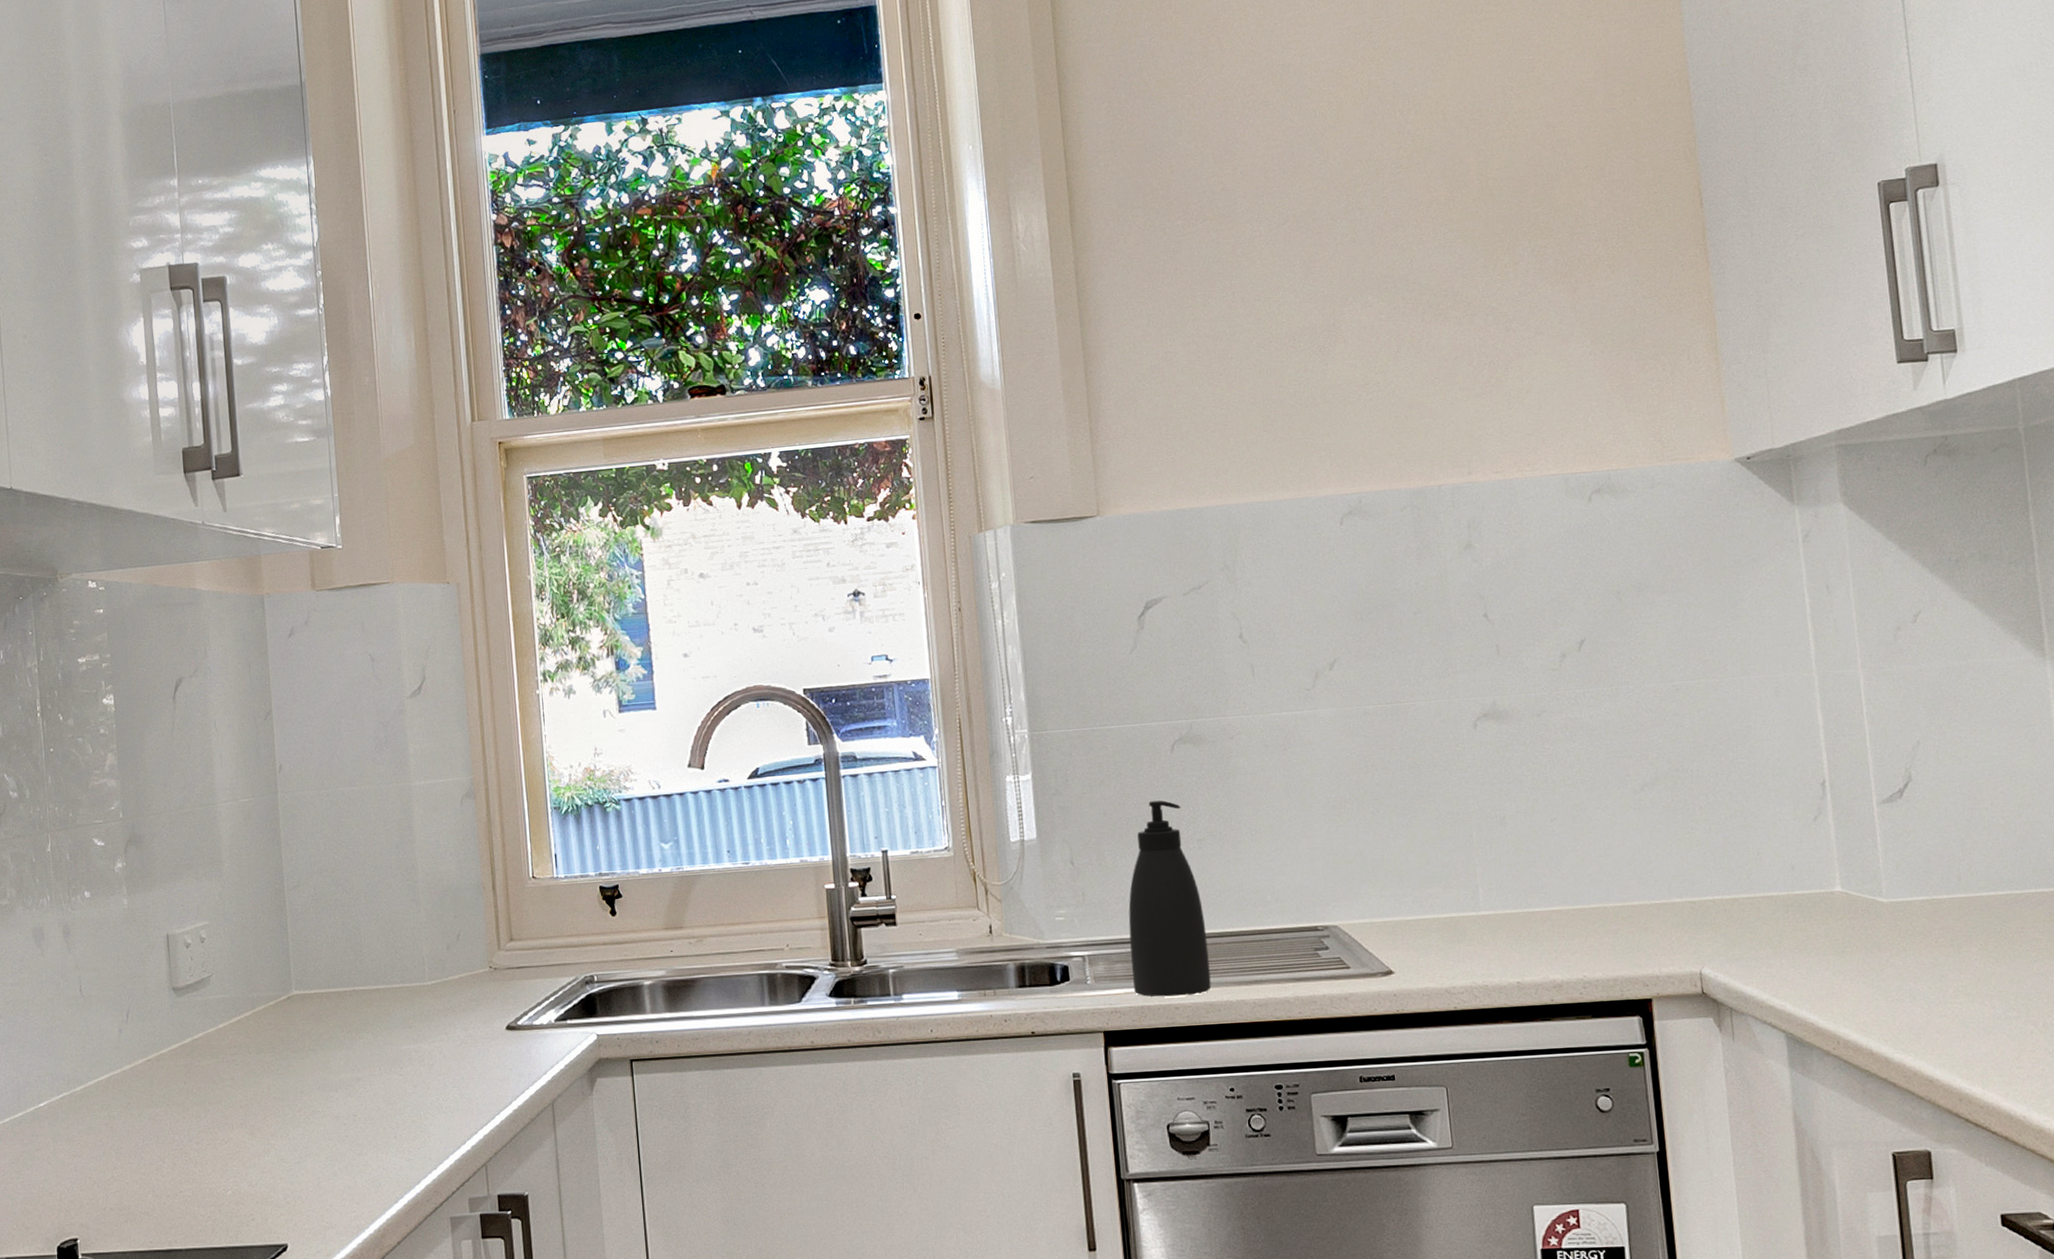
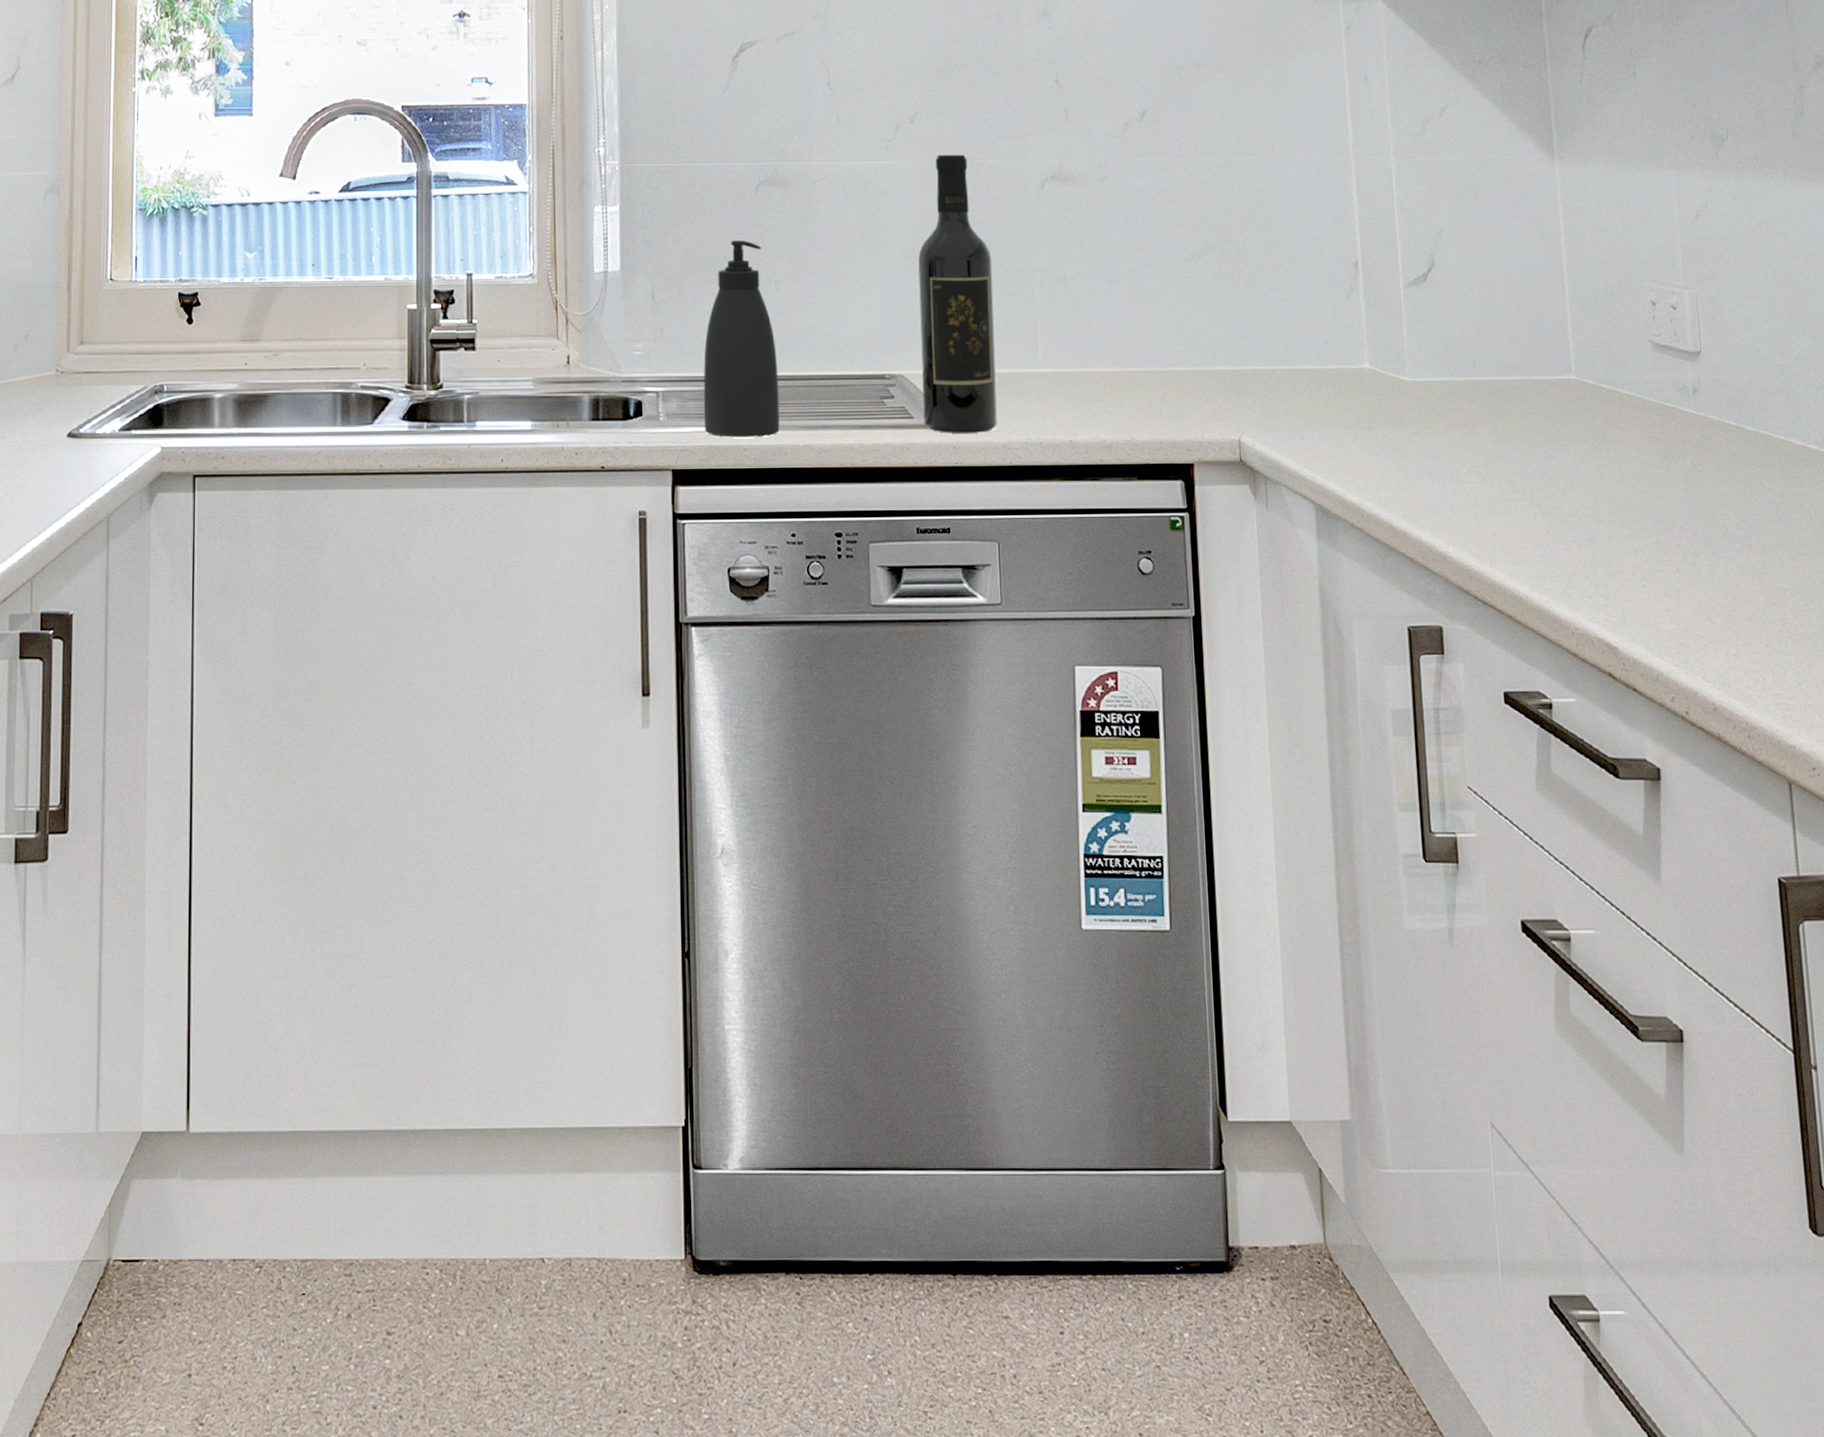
wine bottle: none [1346,698,1439,981] -> present [918,154,997,433]

